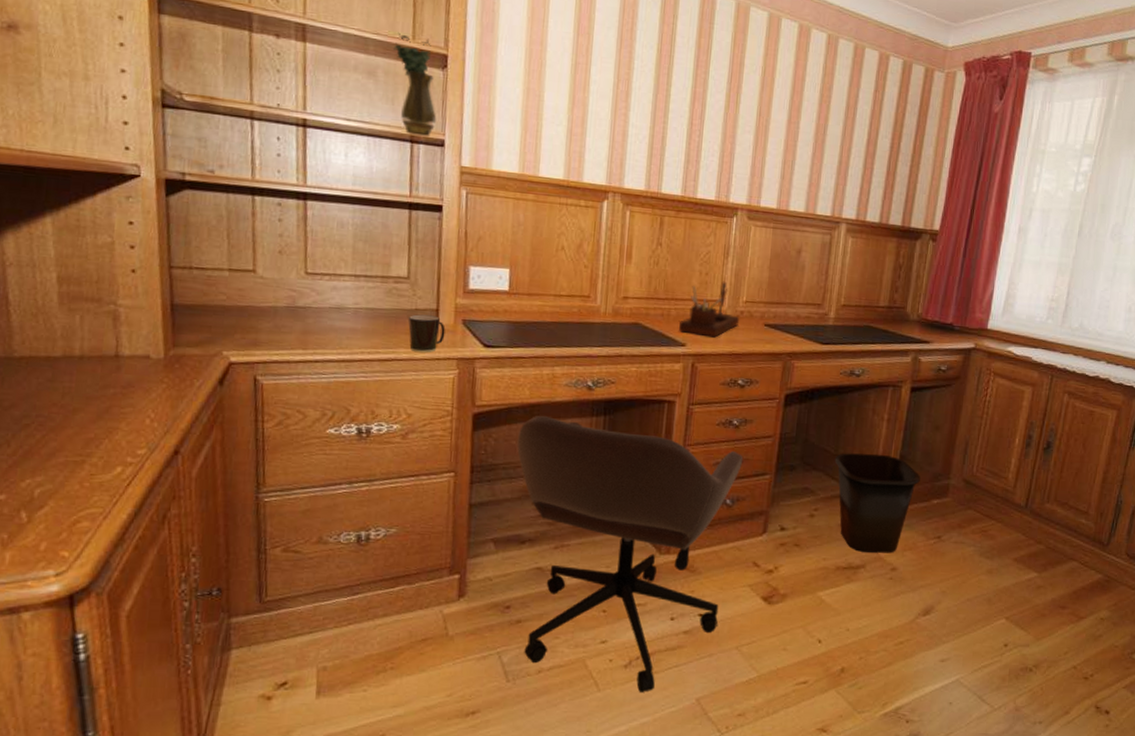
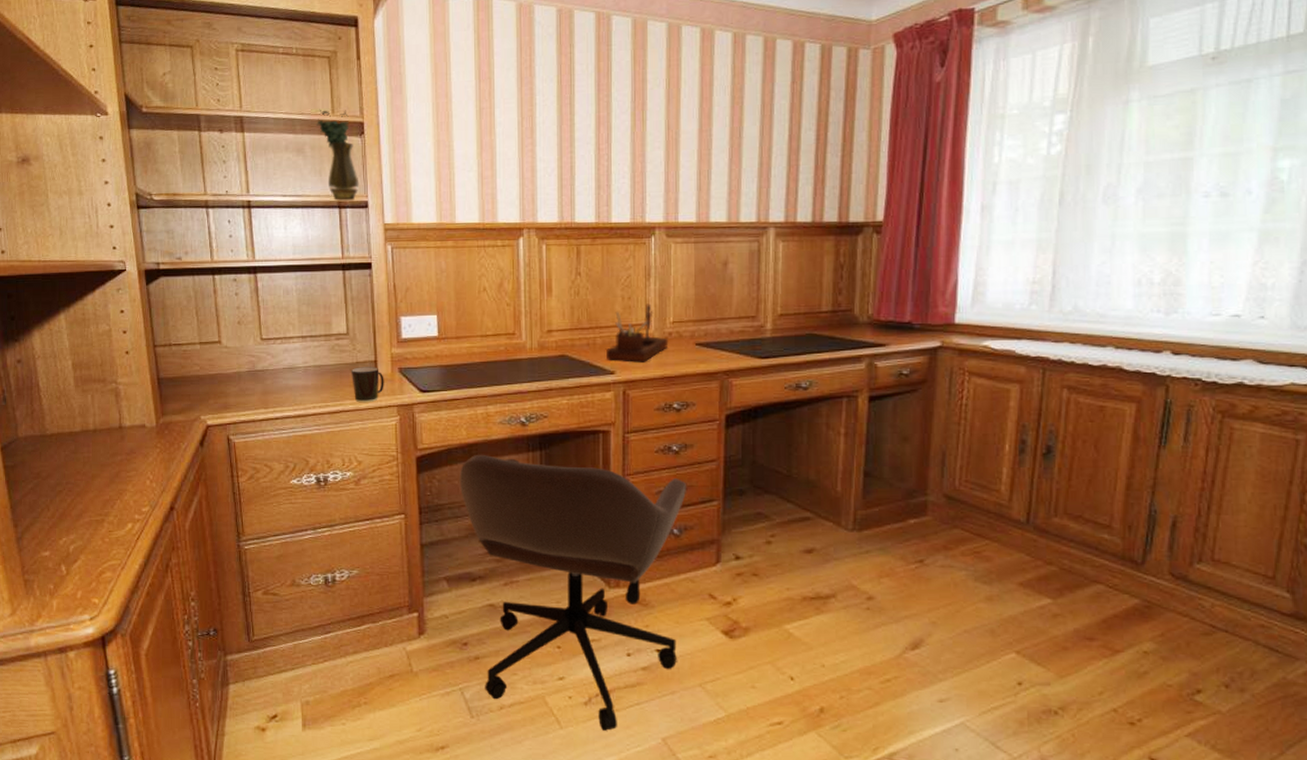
waste bin: present [834,453,921,553] -> none [788,472,891,581]

